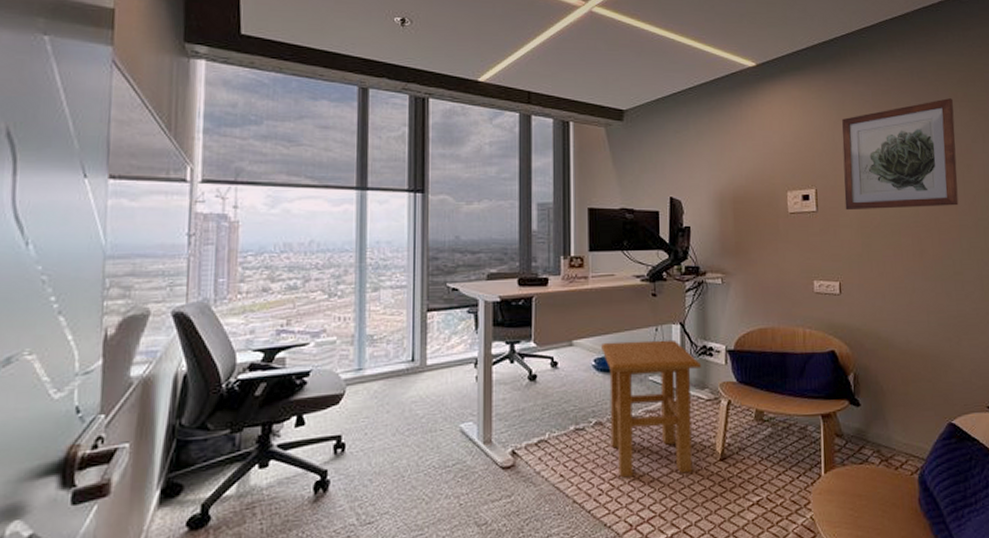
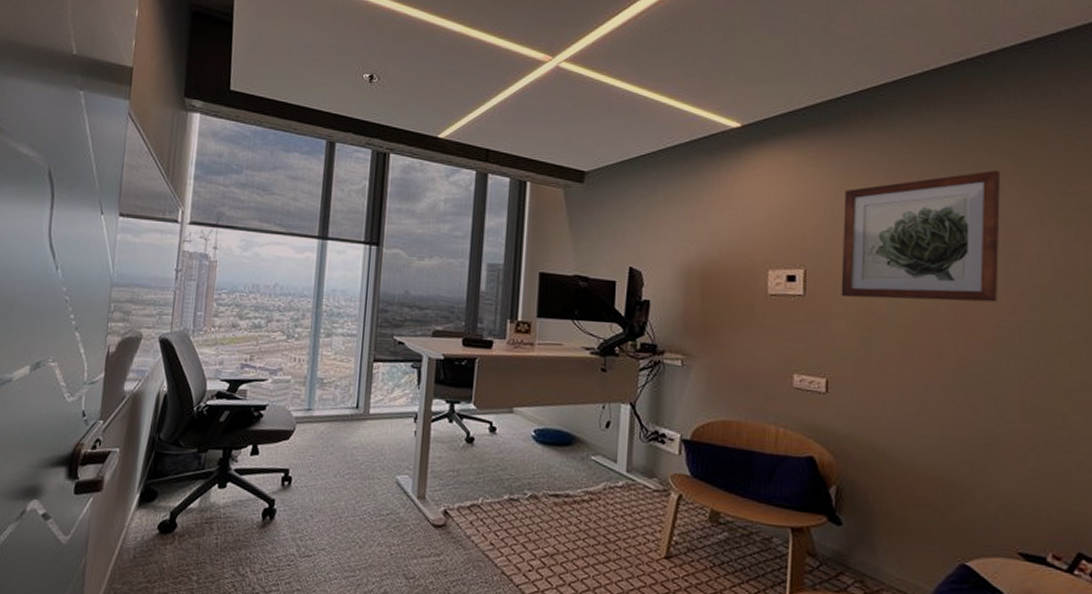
side table: present [601,339,702,478] -> none [543,413,652,566]

